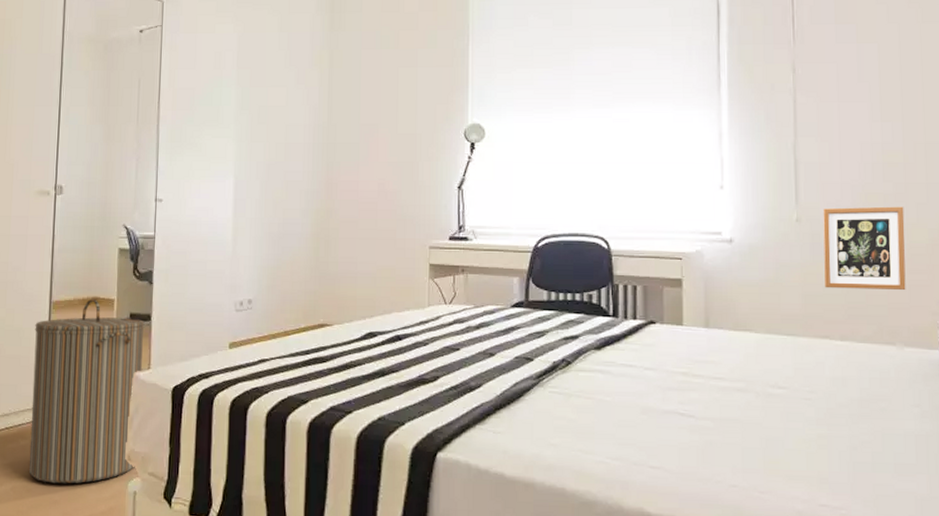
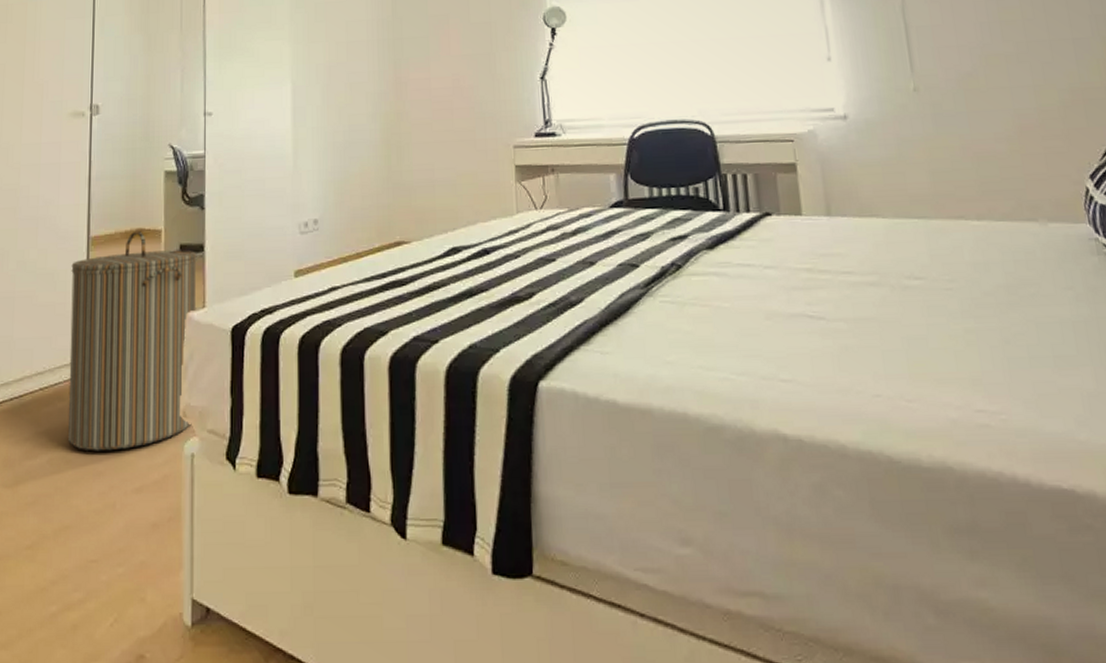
picture frame: present [823,206,906,290] -> none [941,67,1042,163]

